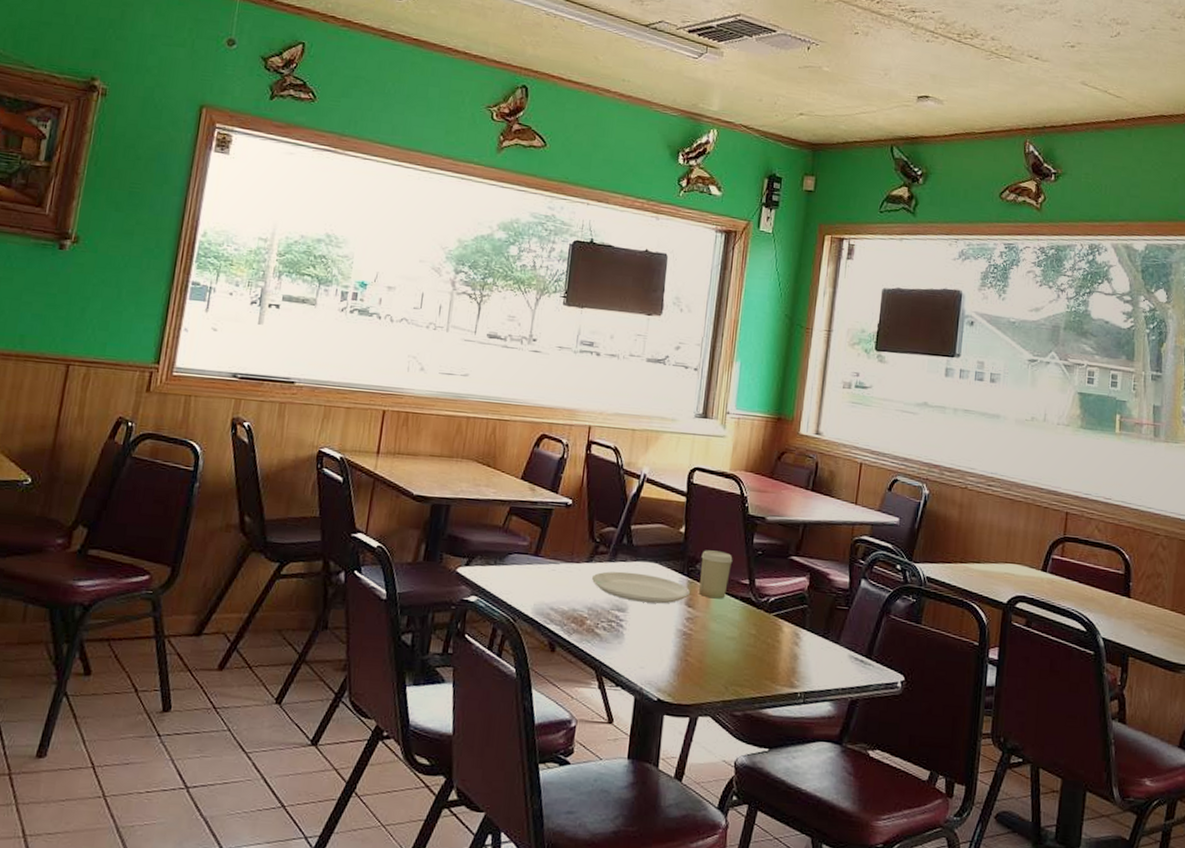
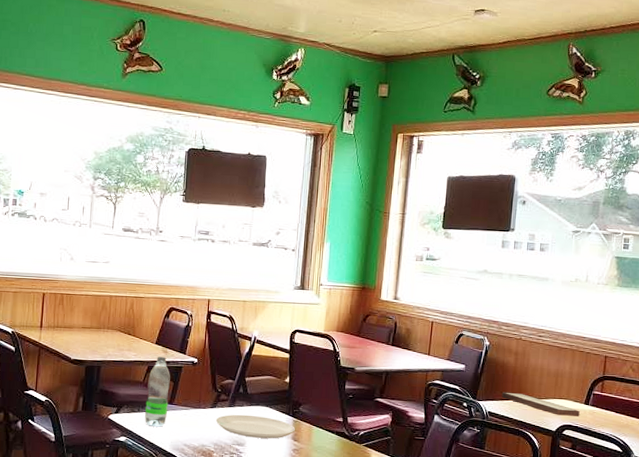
bottle: none [502,495,538,585] -> present [145,356,171,427]
cup: present [699,550,733,599] -> none [302,395,329,434]
tray: none [942,552,1036,586] -> present [501,392,580,416]

